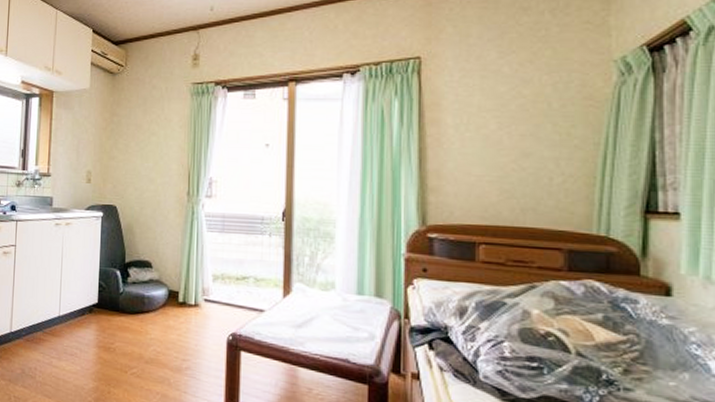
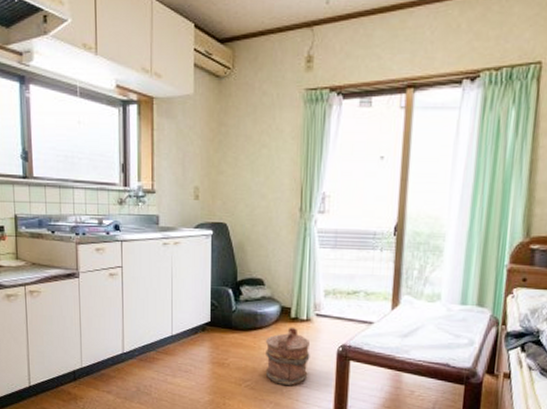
bucket: none [152,311,199,376] -> present [265,327,310,385]

